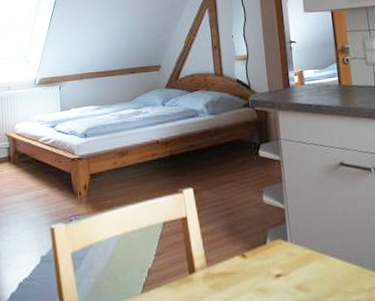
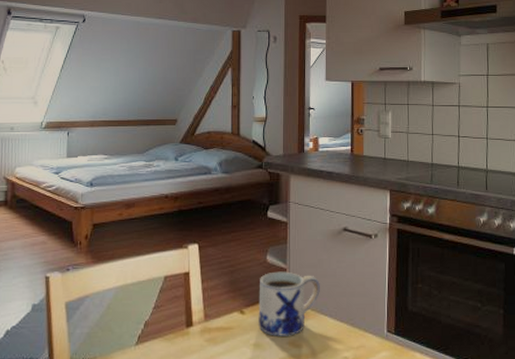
mug: none [258,211,322,280] -> present [258,271,320,336]

